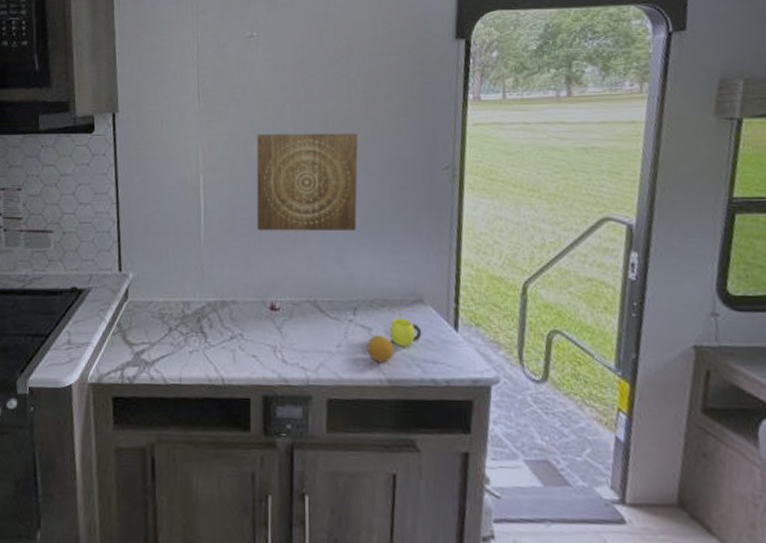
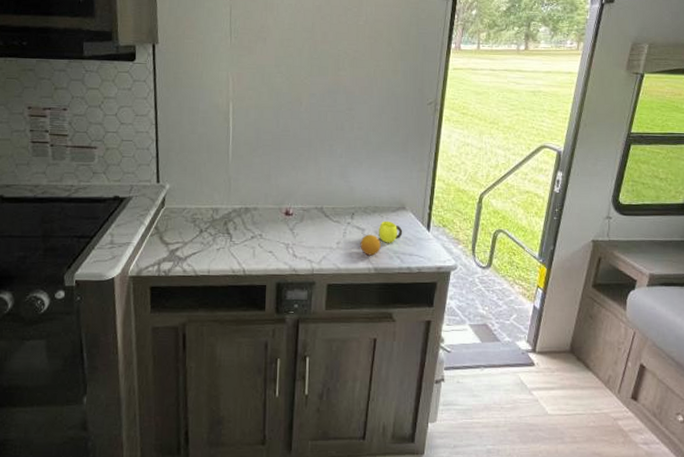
wall art: present [257,133,359,232] -> none [277,68,363,152]

